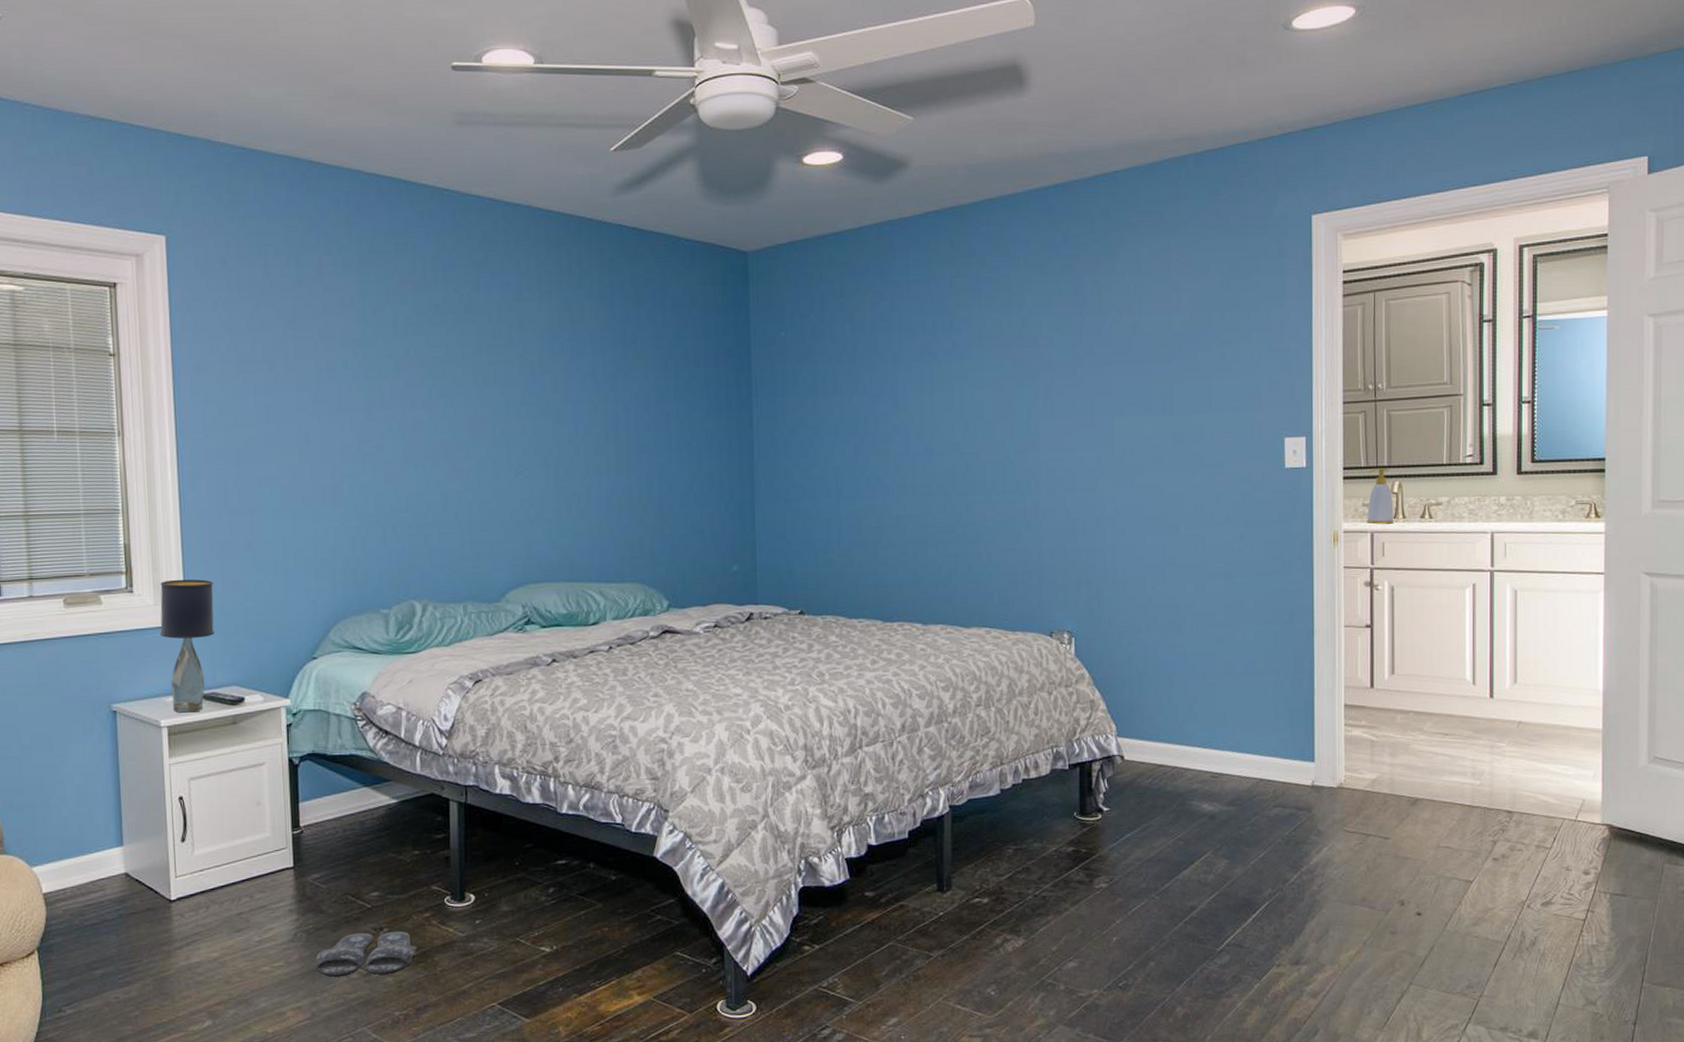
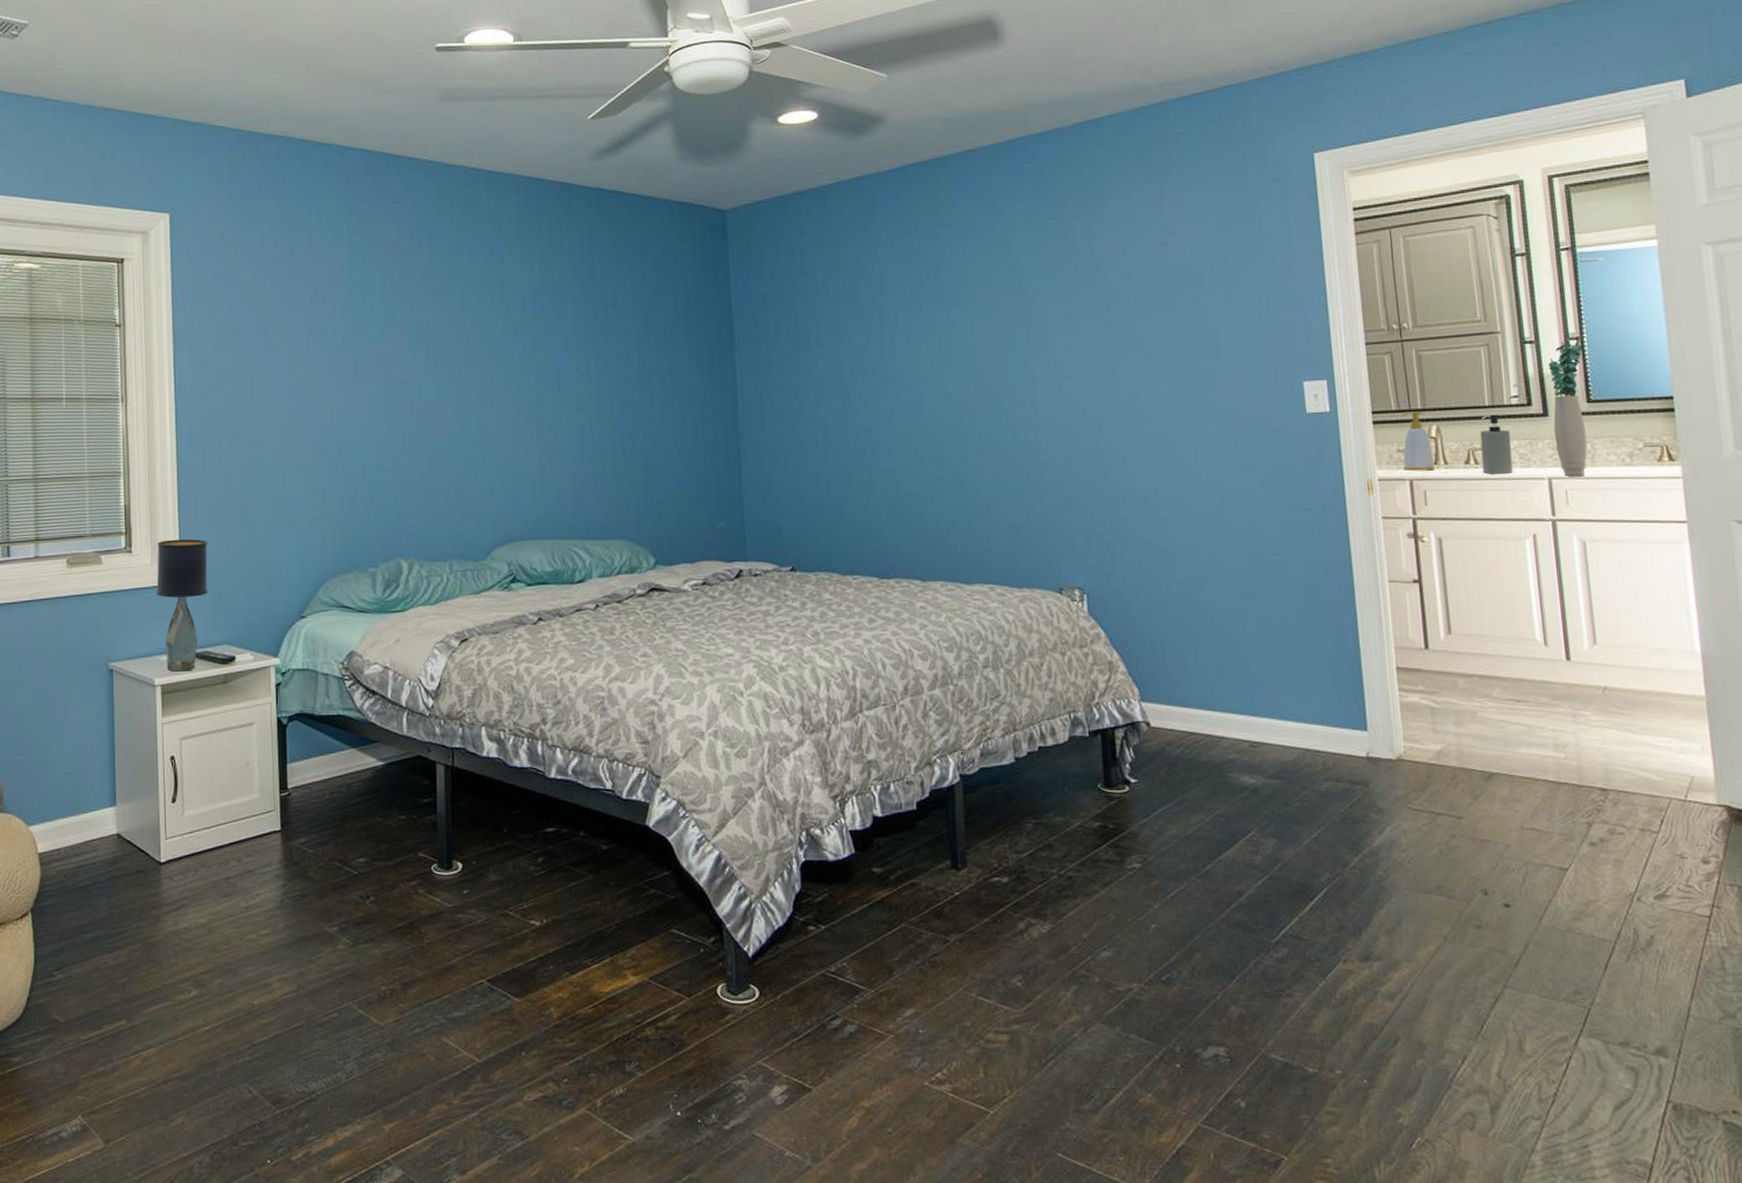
slippers: present [315,931,417,977] -> none [302,899,404,947]
soap dispenser: none [1435,472,1463,529] -> present [1479,414,1513,475]
vase: none [1500,402,1533,531] -> present [1548,339,1588,476]

